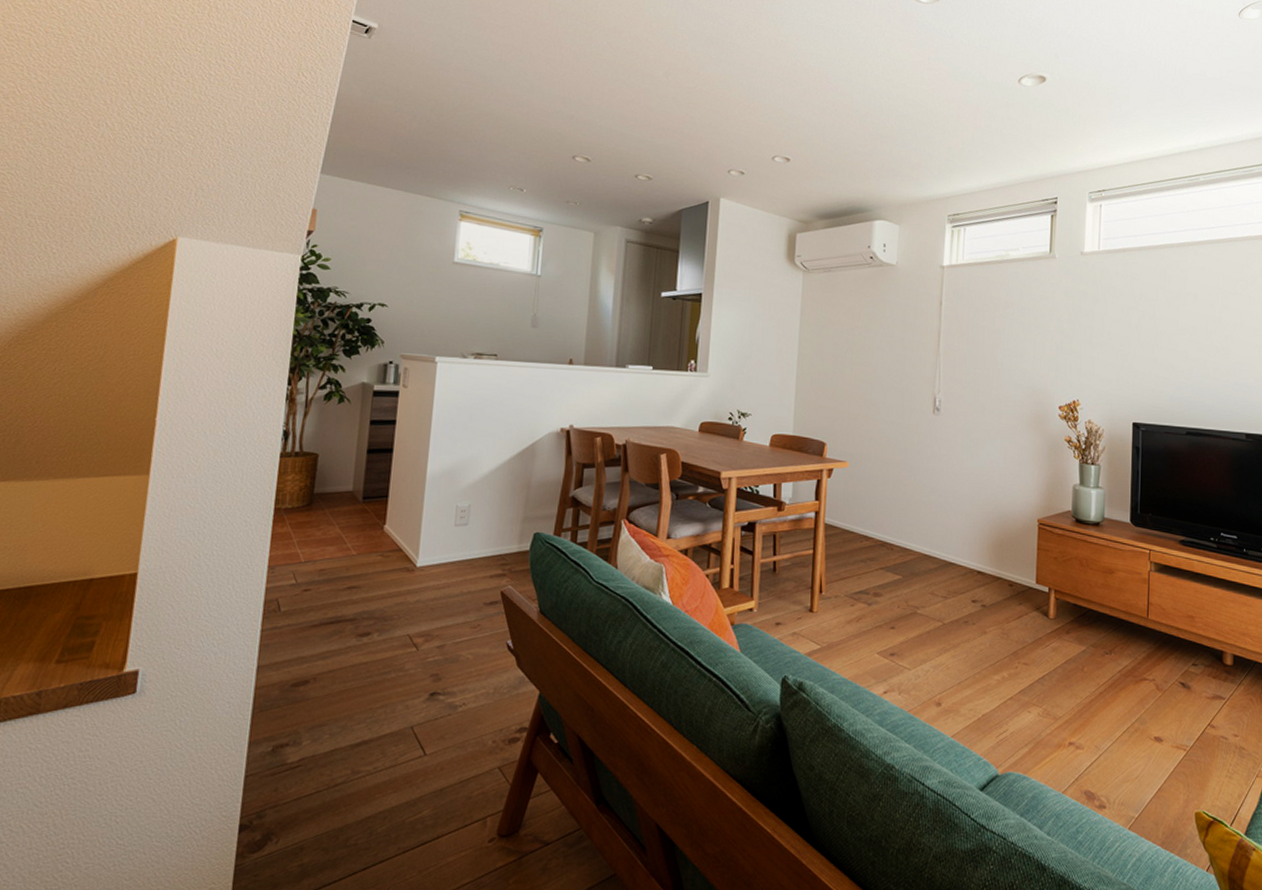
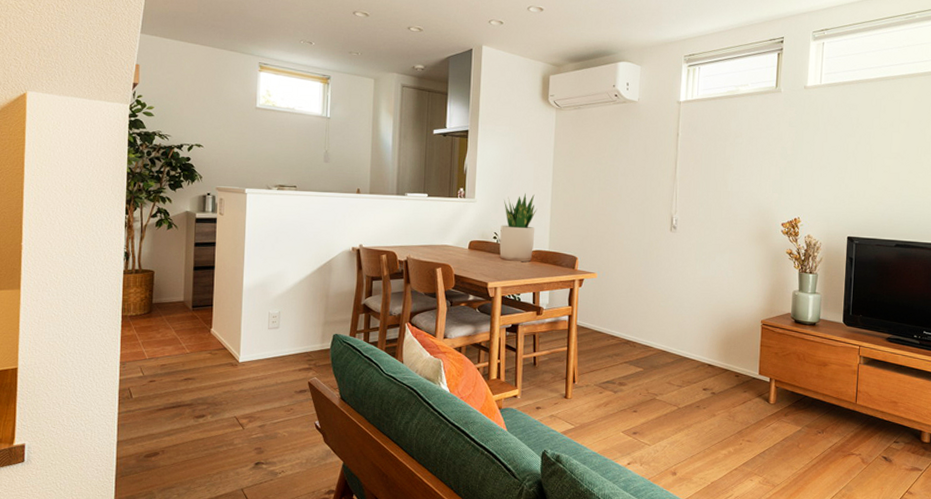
planter: none [735,367,780,448] -> present [499,193,537,263]

